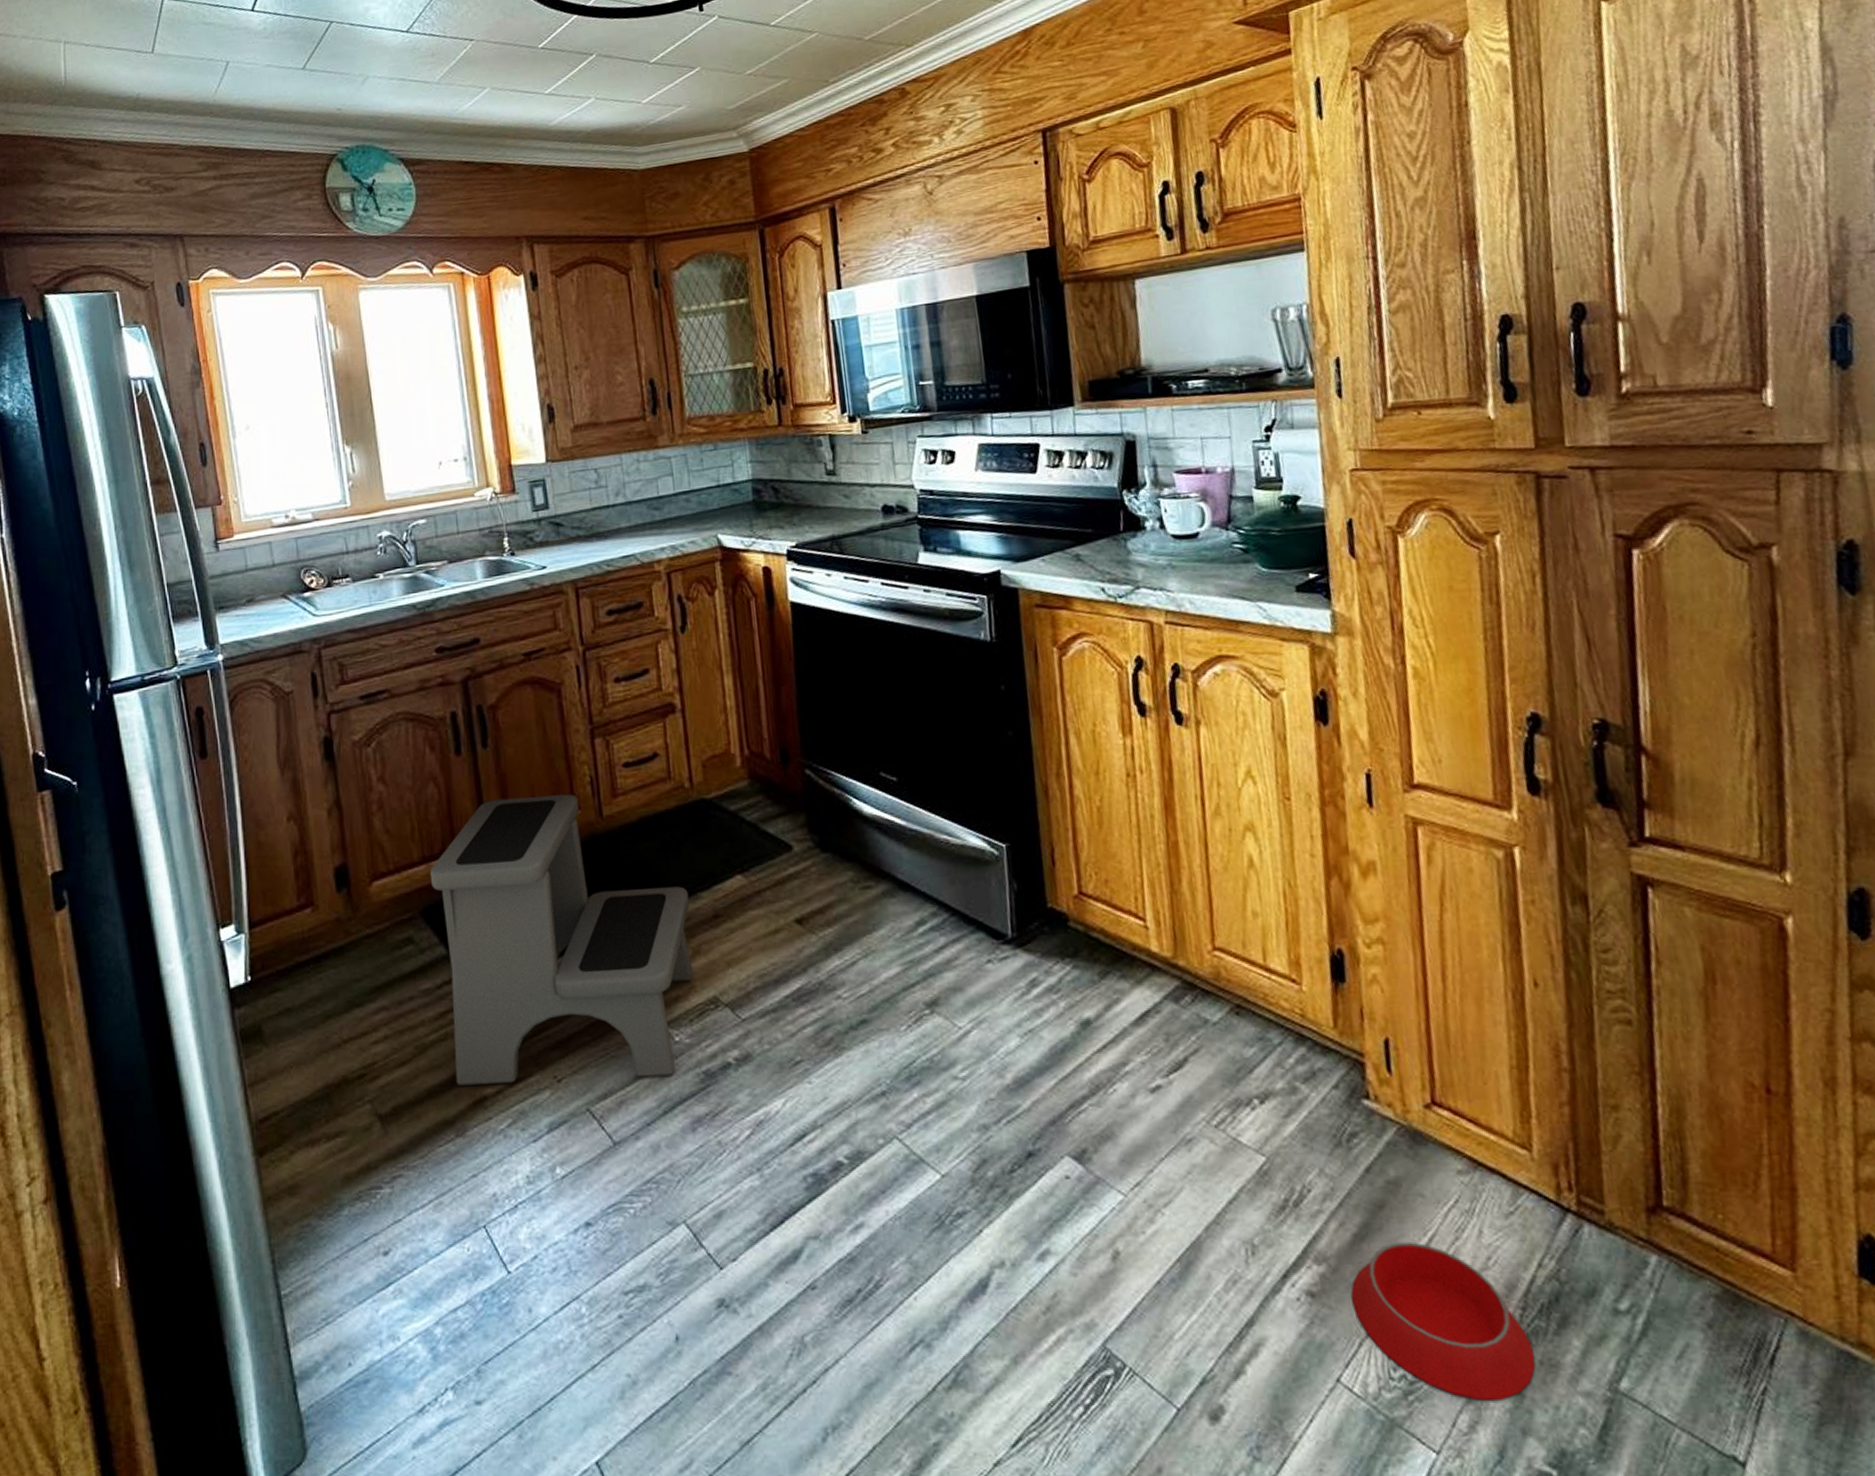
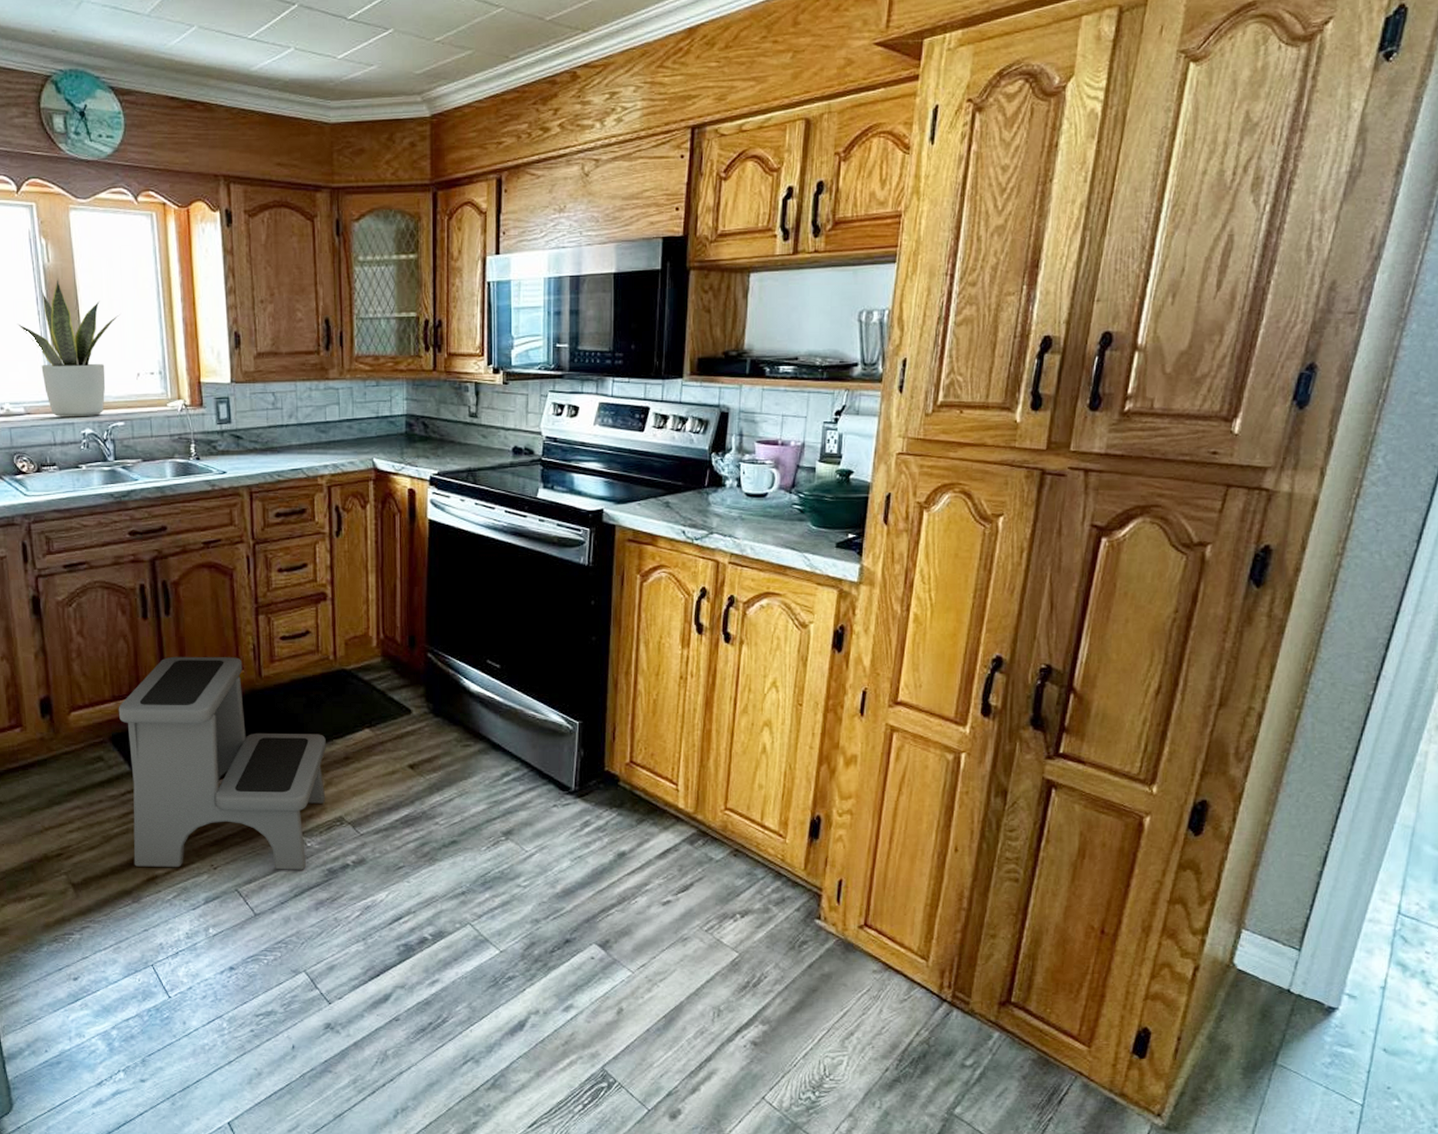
potted plant: none [303,365,418,521] -> present [17,278,120,418]
pet bowl: present [1351,1241,1536,1401] -> none [782,1014,901,1115]

